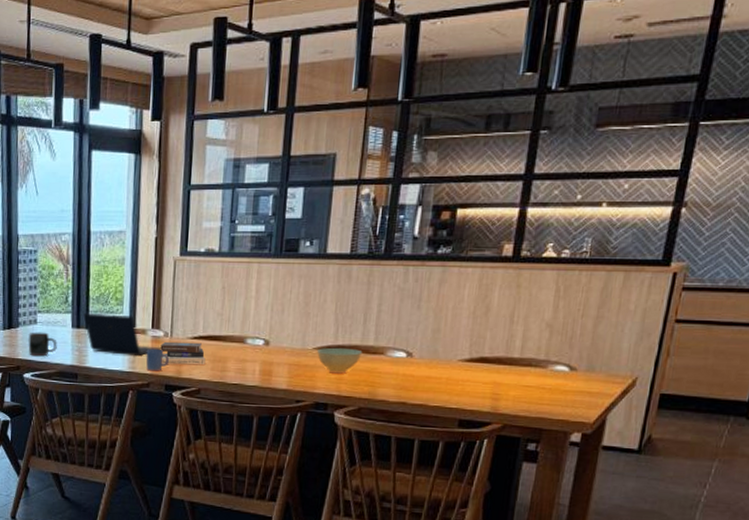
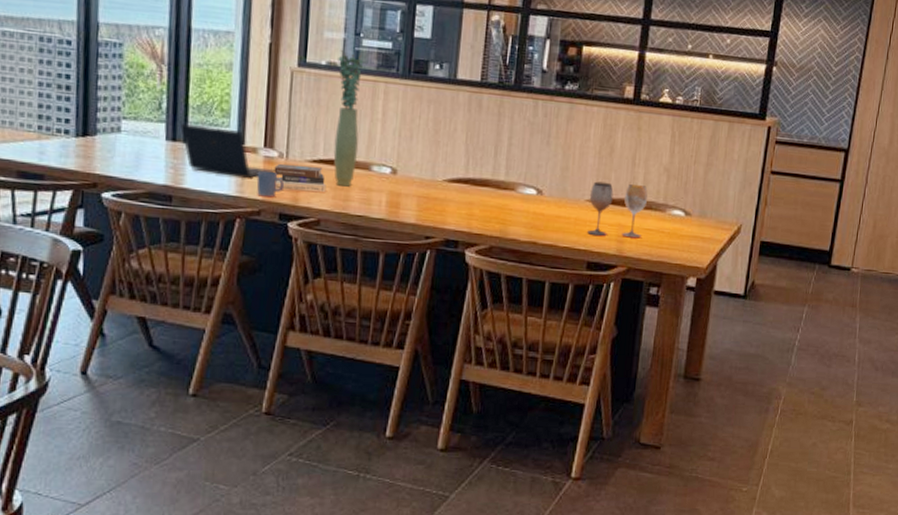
mug: present [28,332,57,357] -> none [108,142,147,173]
vase: none [211,236,238,359] -> present [333,49,363,187]
bowl: present [316,347,363,374] -> none [446,180,494,209]
wineglass: none [460,341,527,396] -> present [587,181,648,239]

